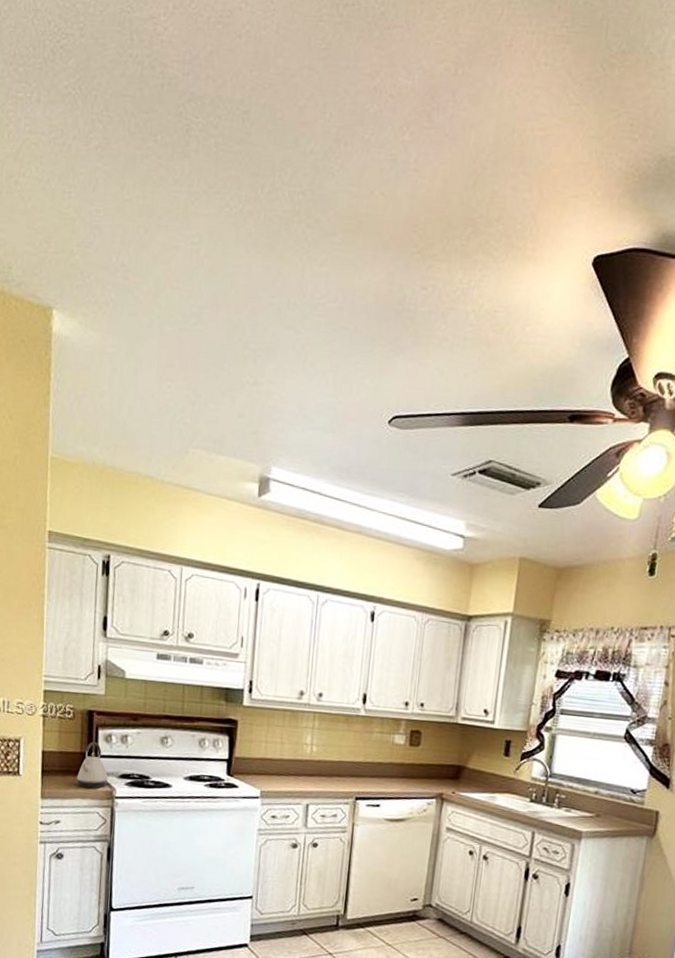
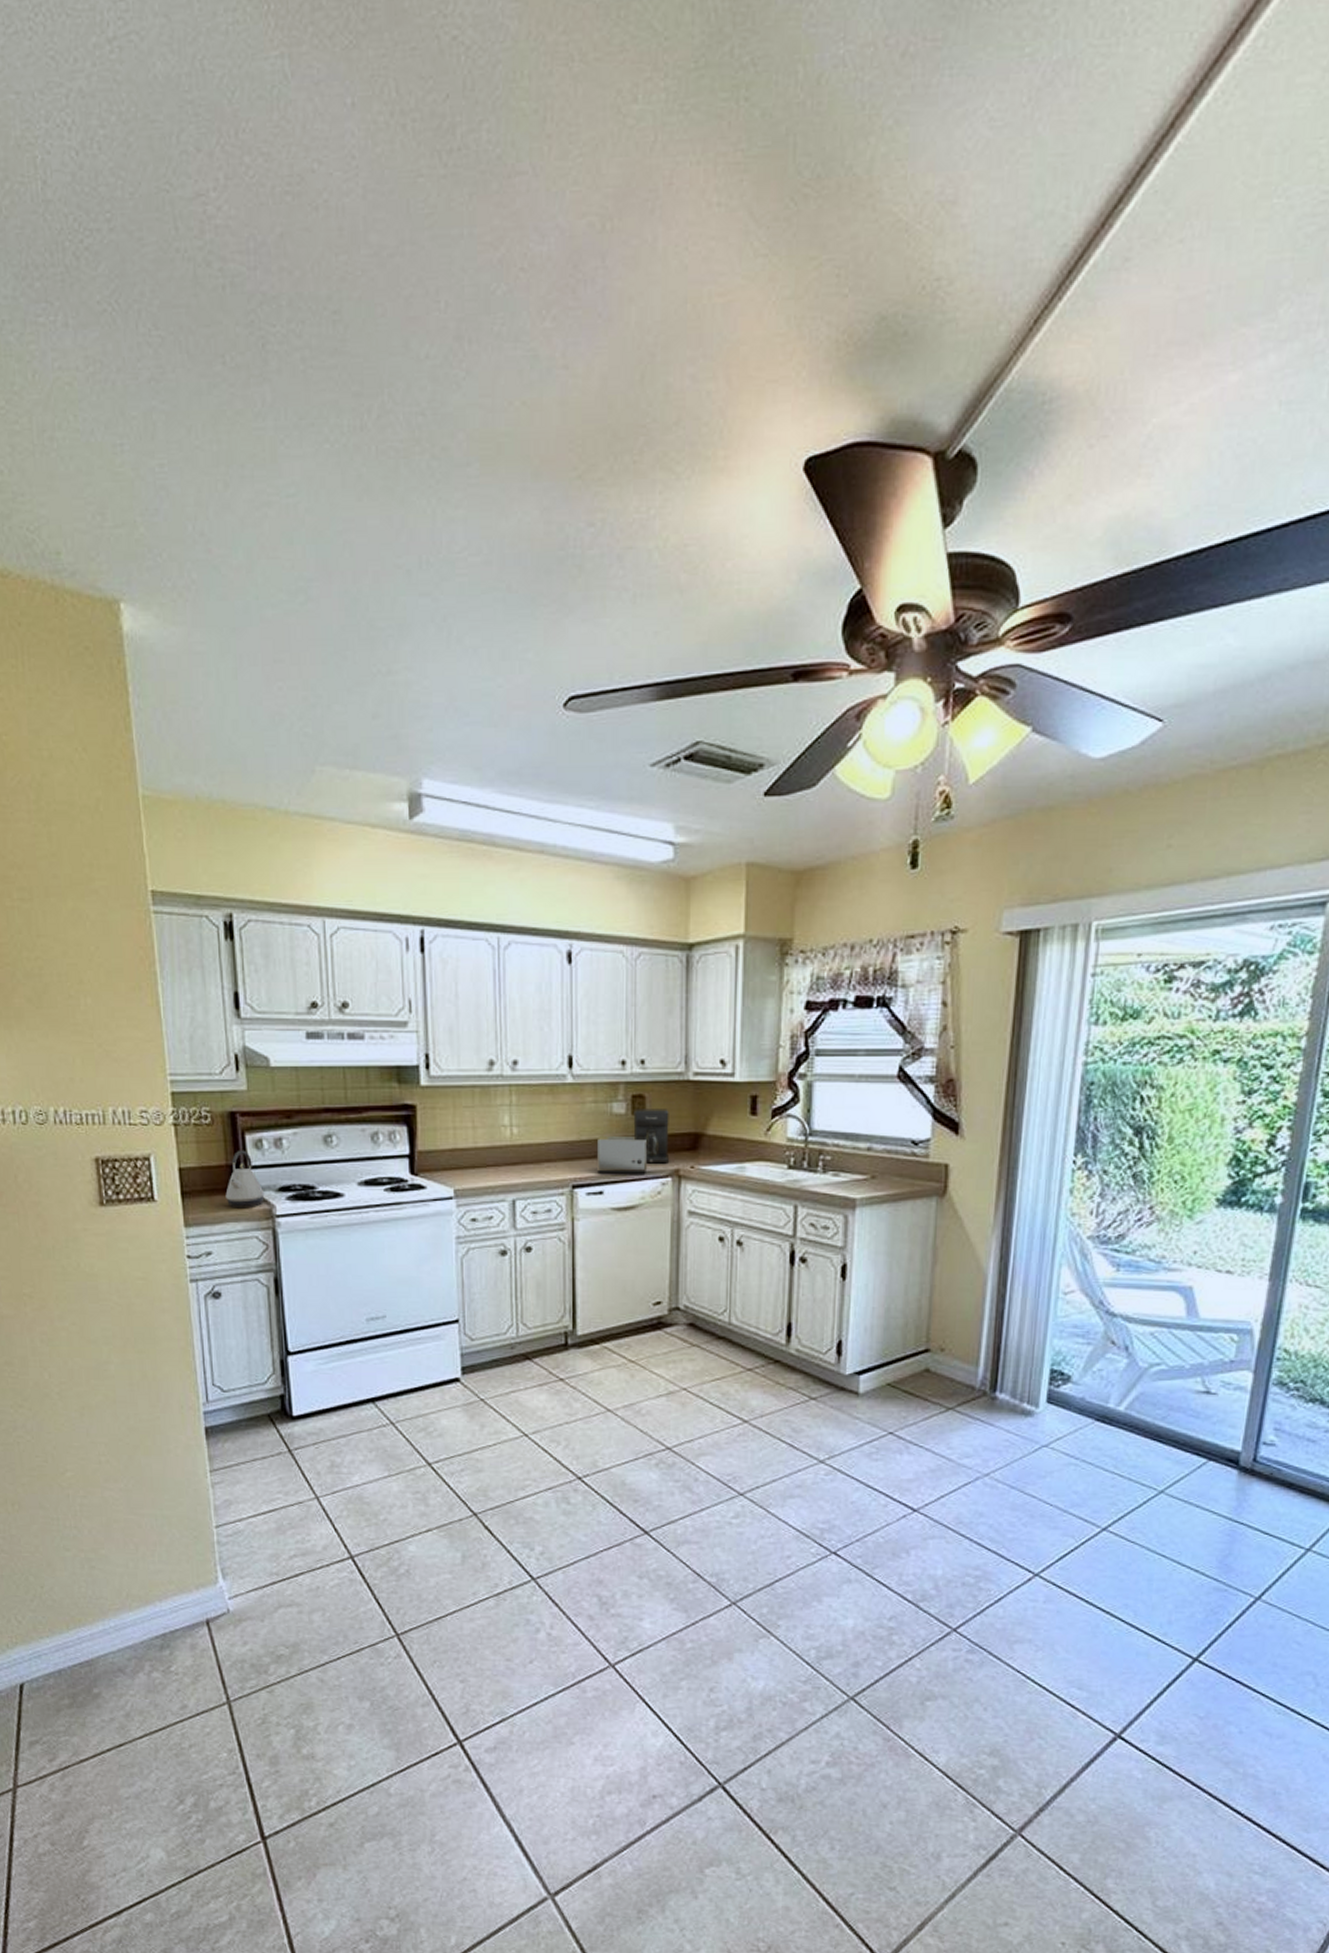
toaster: none [376,760,422,795] -> present [596,1137,651,1175]
coffee maker: none [408,741,439,788] -> present [633,1108,670,1164]

